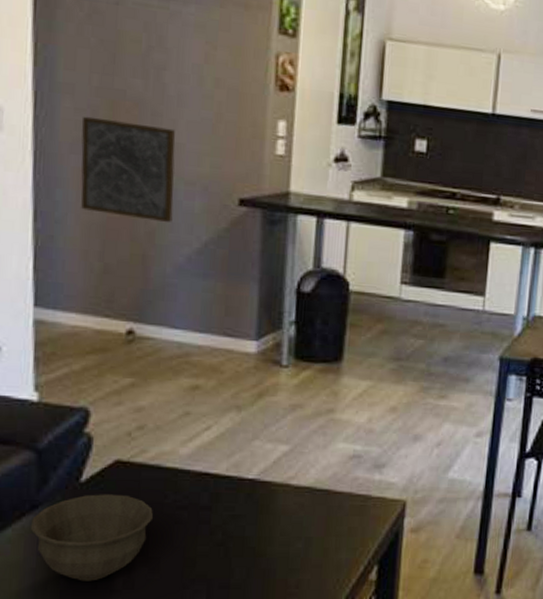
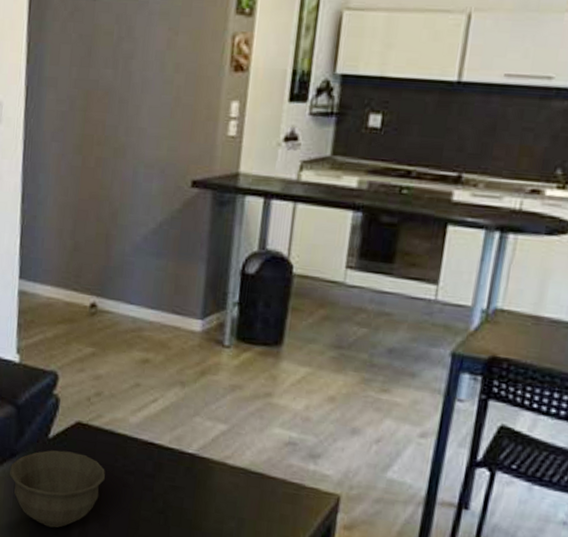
wall art: present [81,116,176,223] -> none [59,106,138,204]

